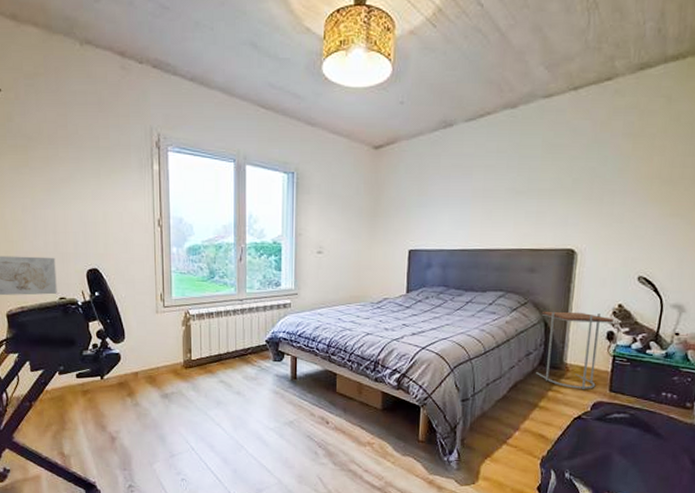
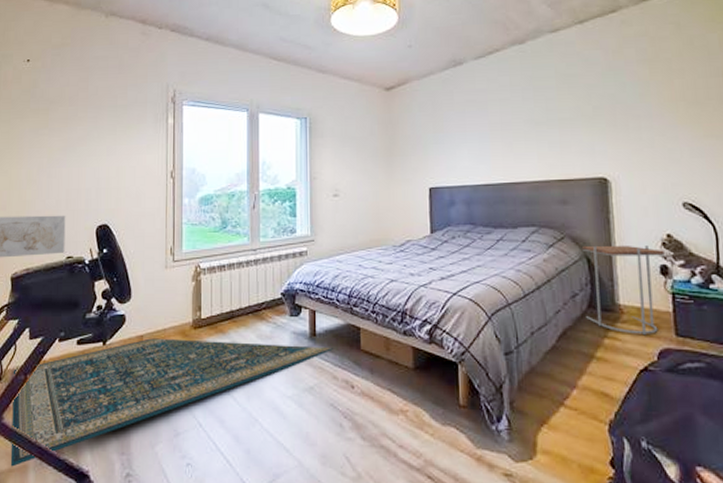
rug: none [18,375,311,477] -> present [10,338,333,467]

